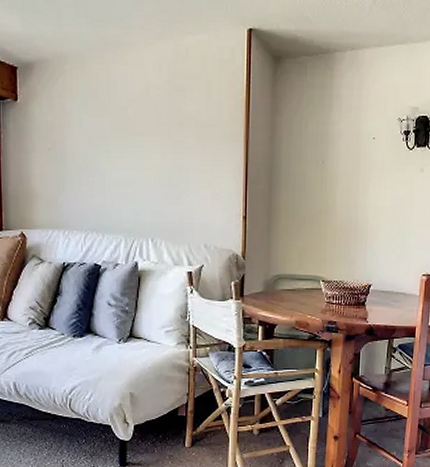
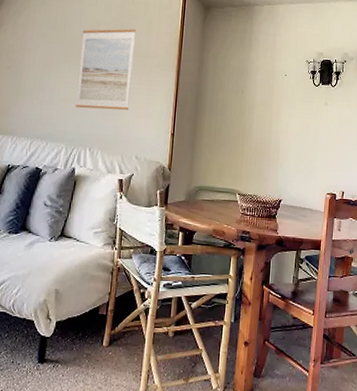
wall art: none [130,92,194,193] -> present [75,28,137,110]

